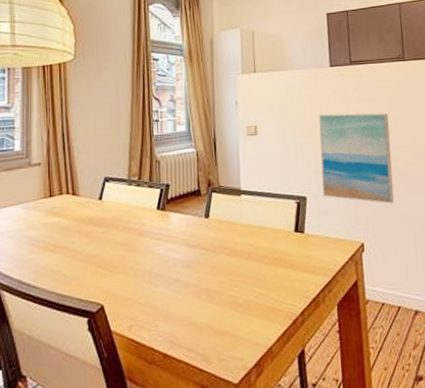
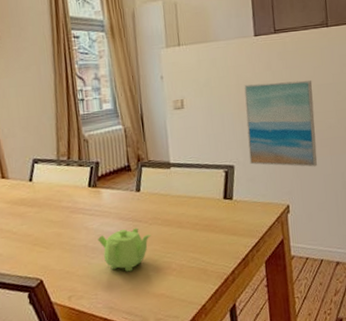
teapot: none [162,256,218,304] -> present [97,228,152,272]

